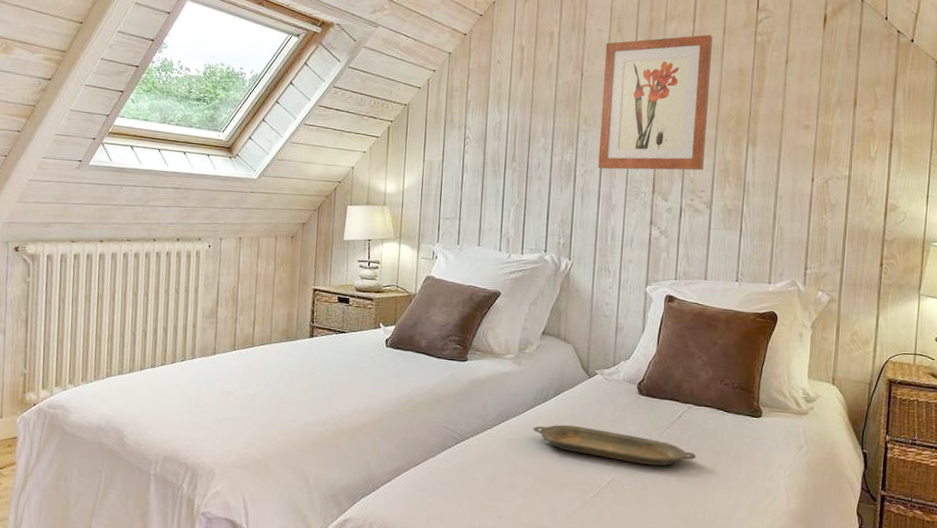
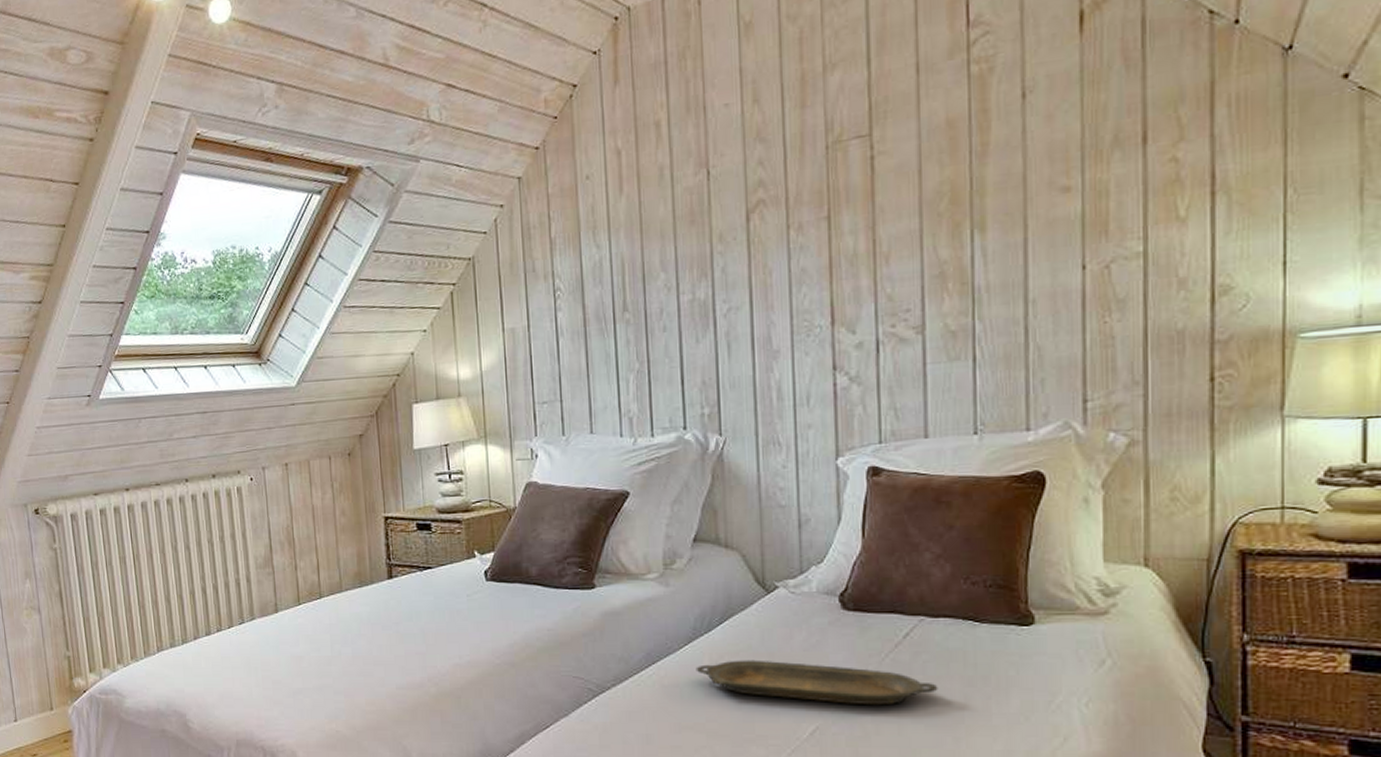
wall art: present [598,34,713,171] -> none [738,78,906,303]

